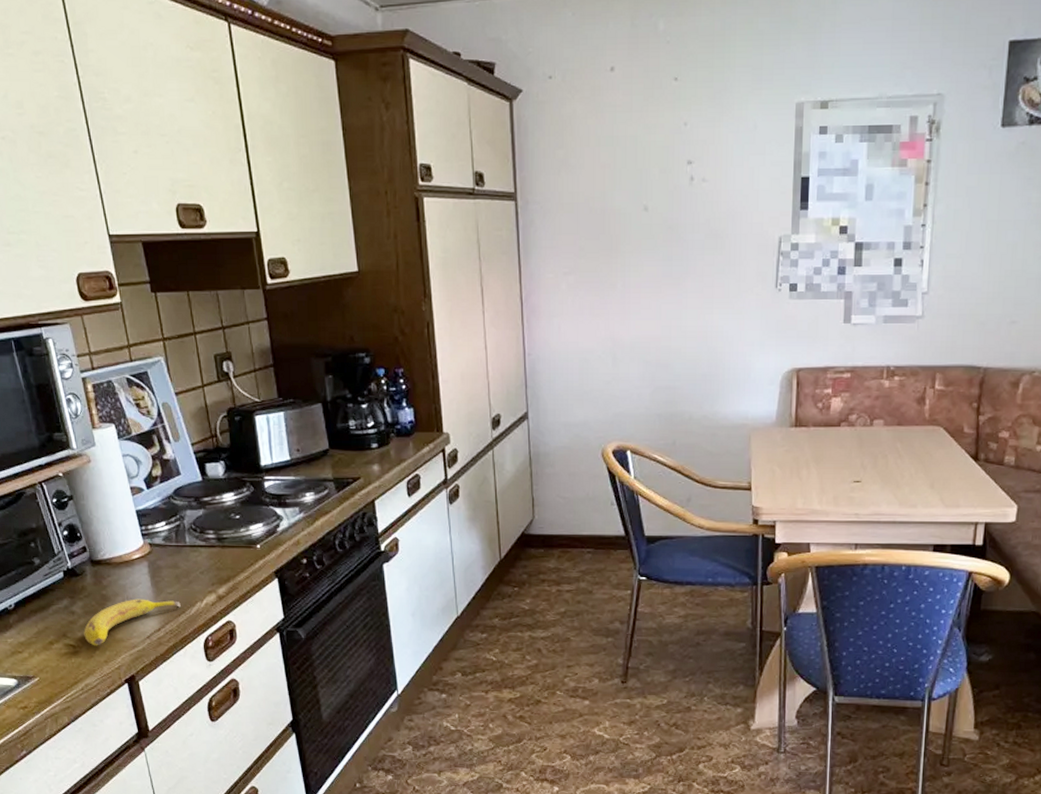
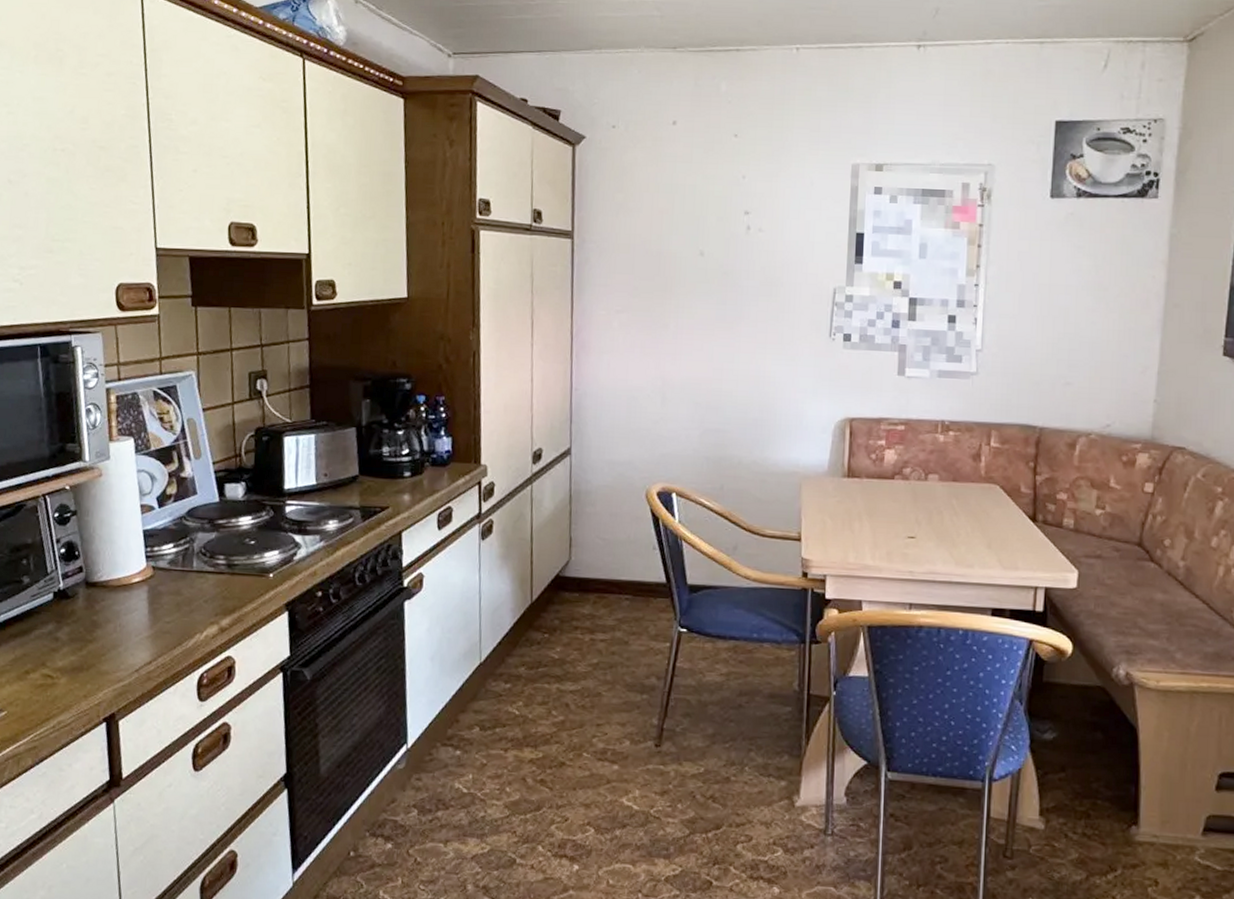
fruit: present [84,599,181,646] -> none [65,627,178,678]

